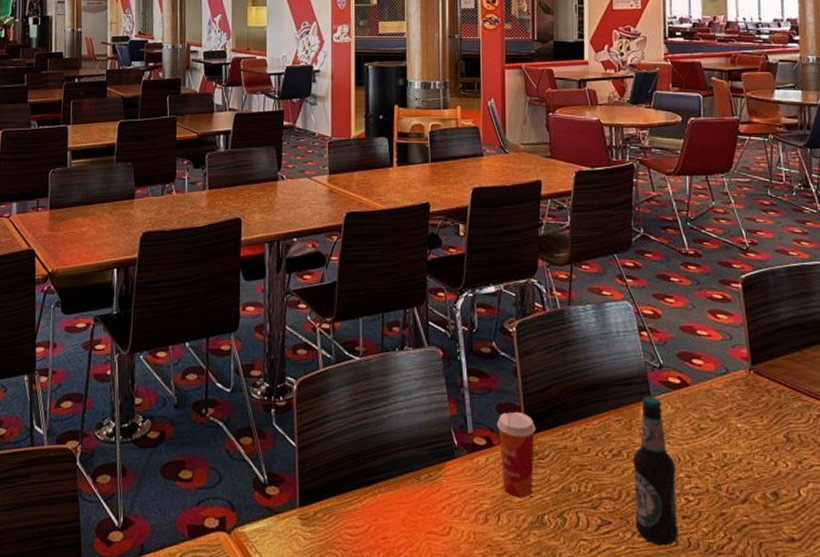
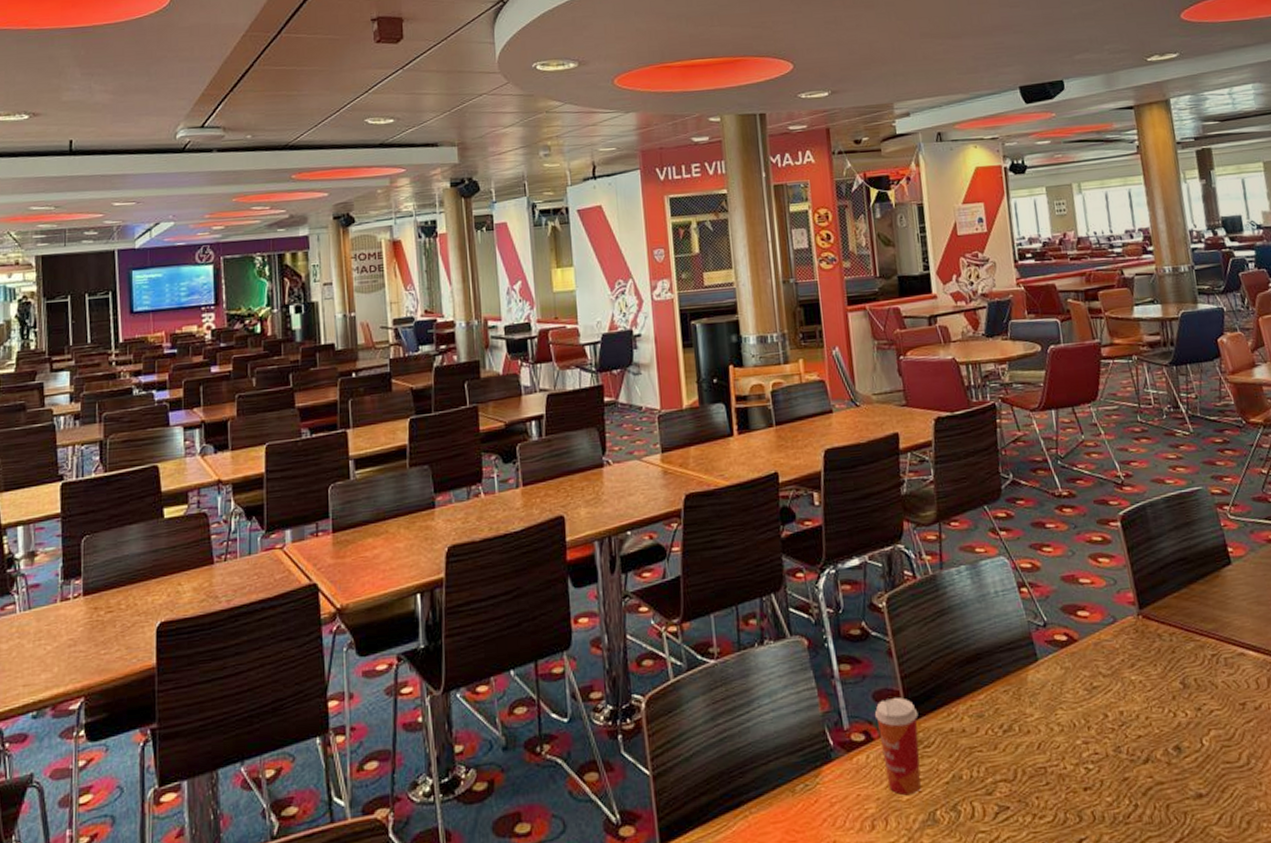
bottle: present [632,396,678,546] -> none [1025,658,1082,826]

